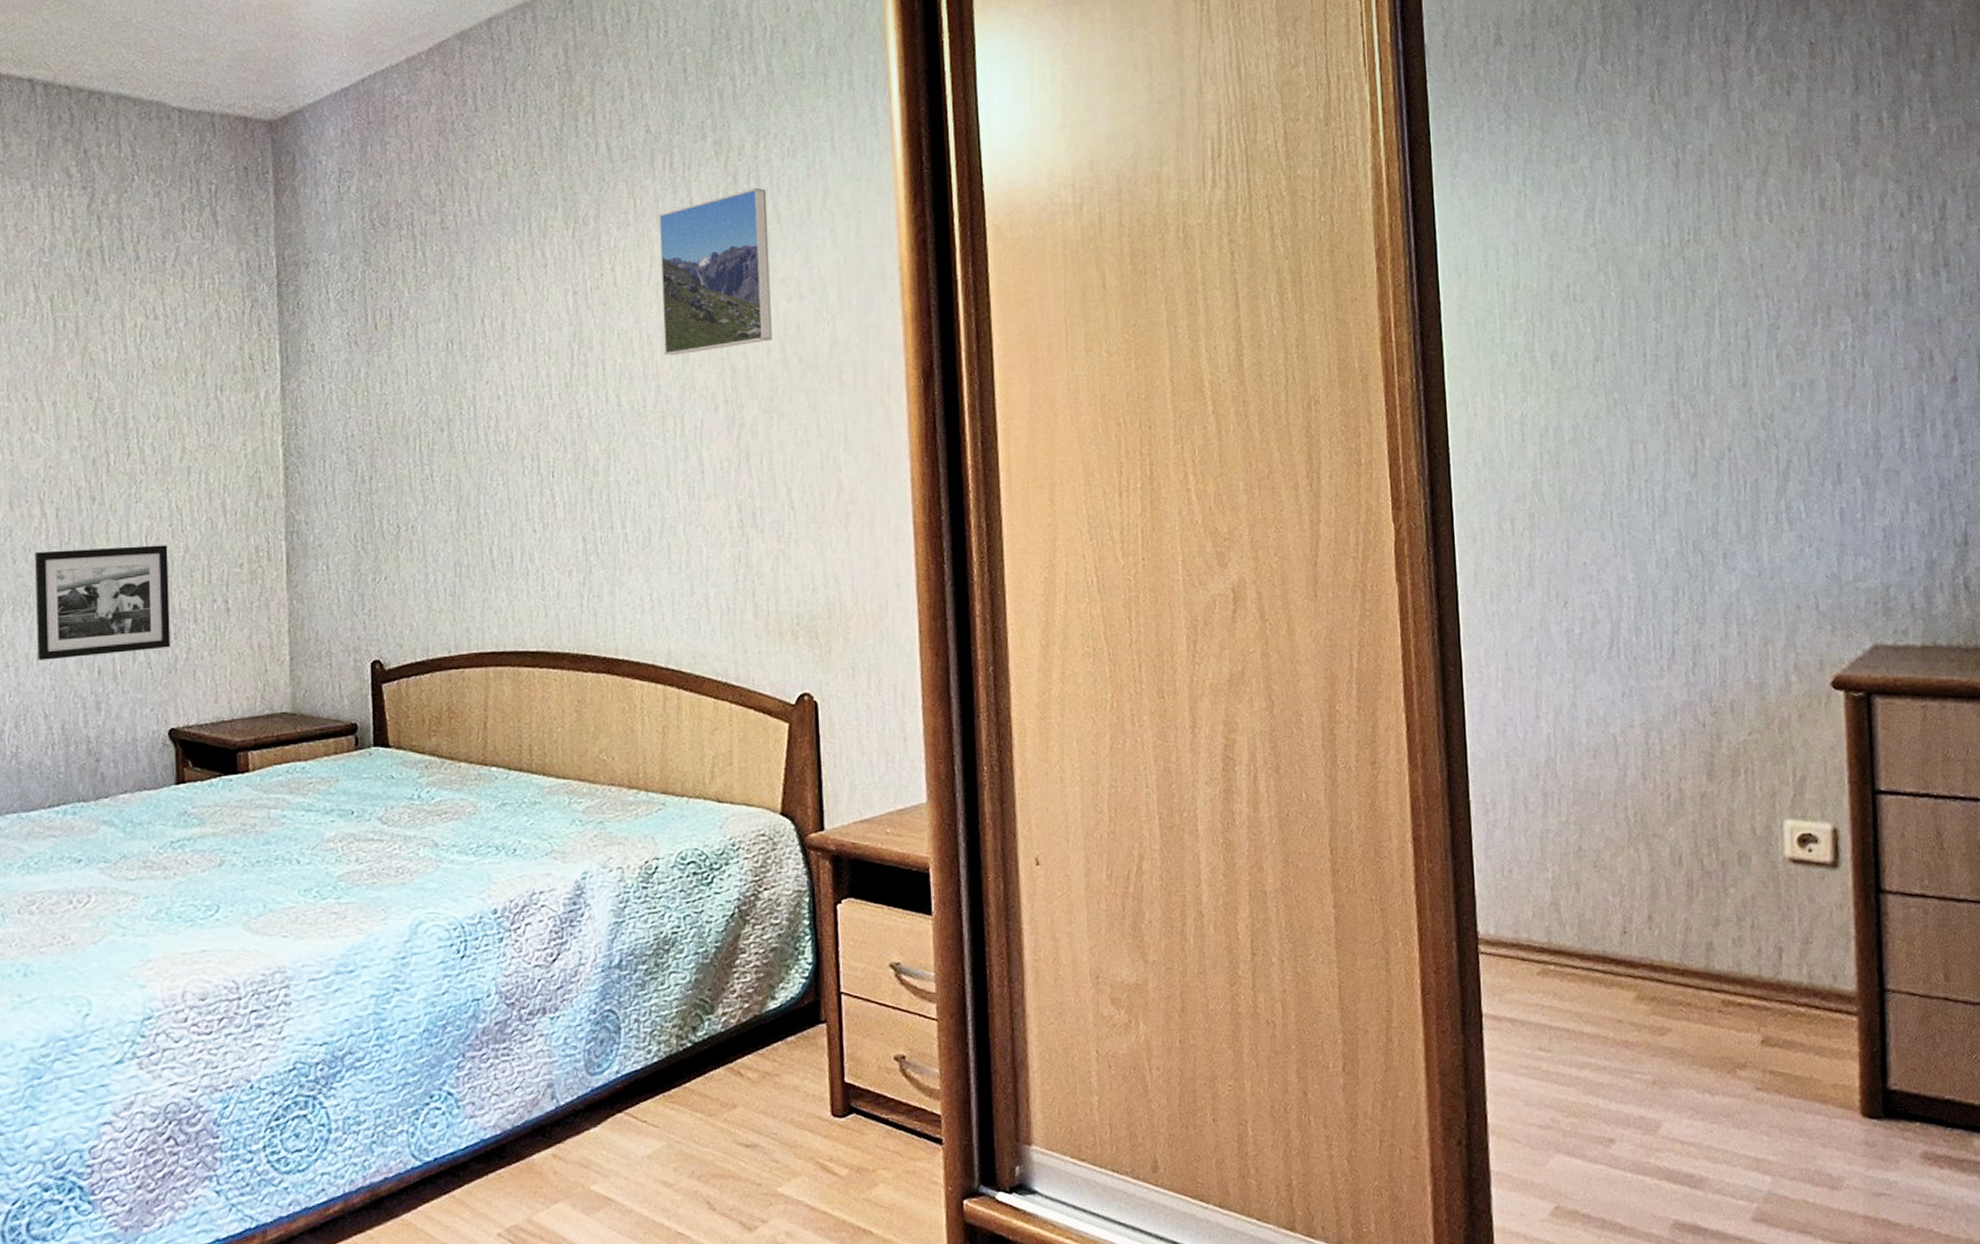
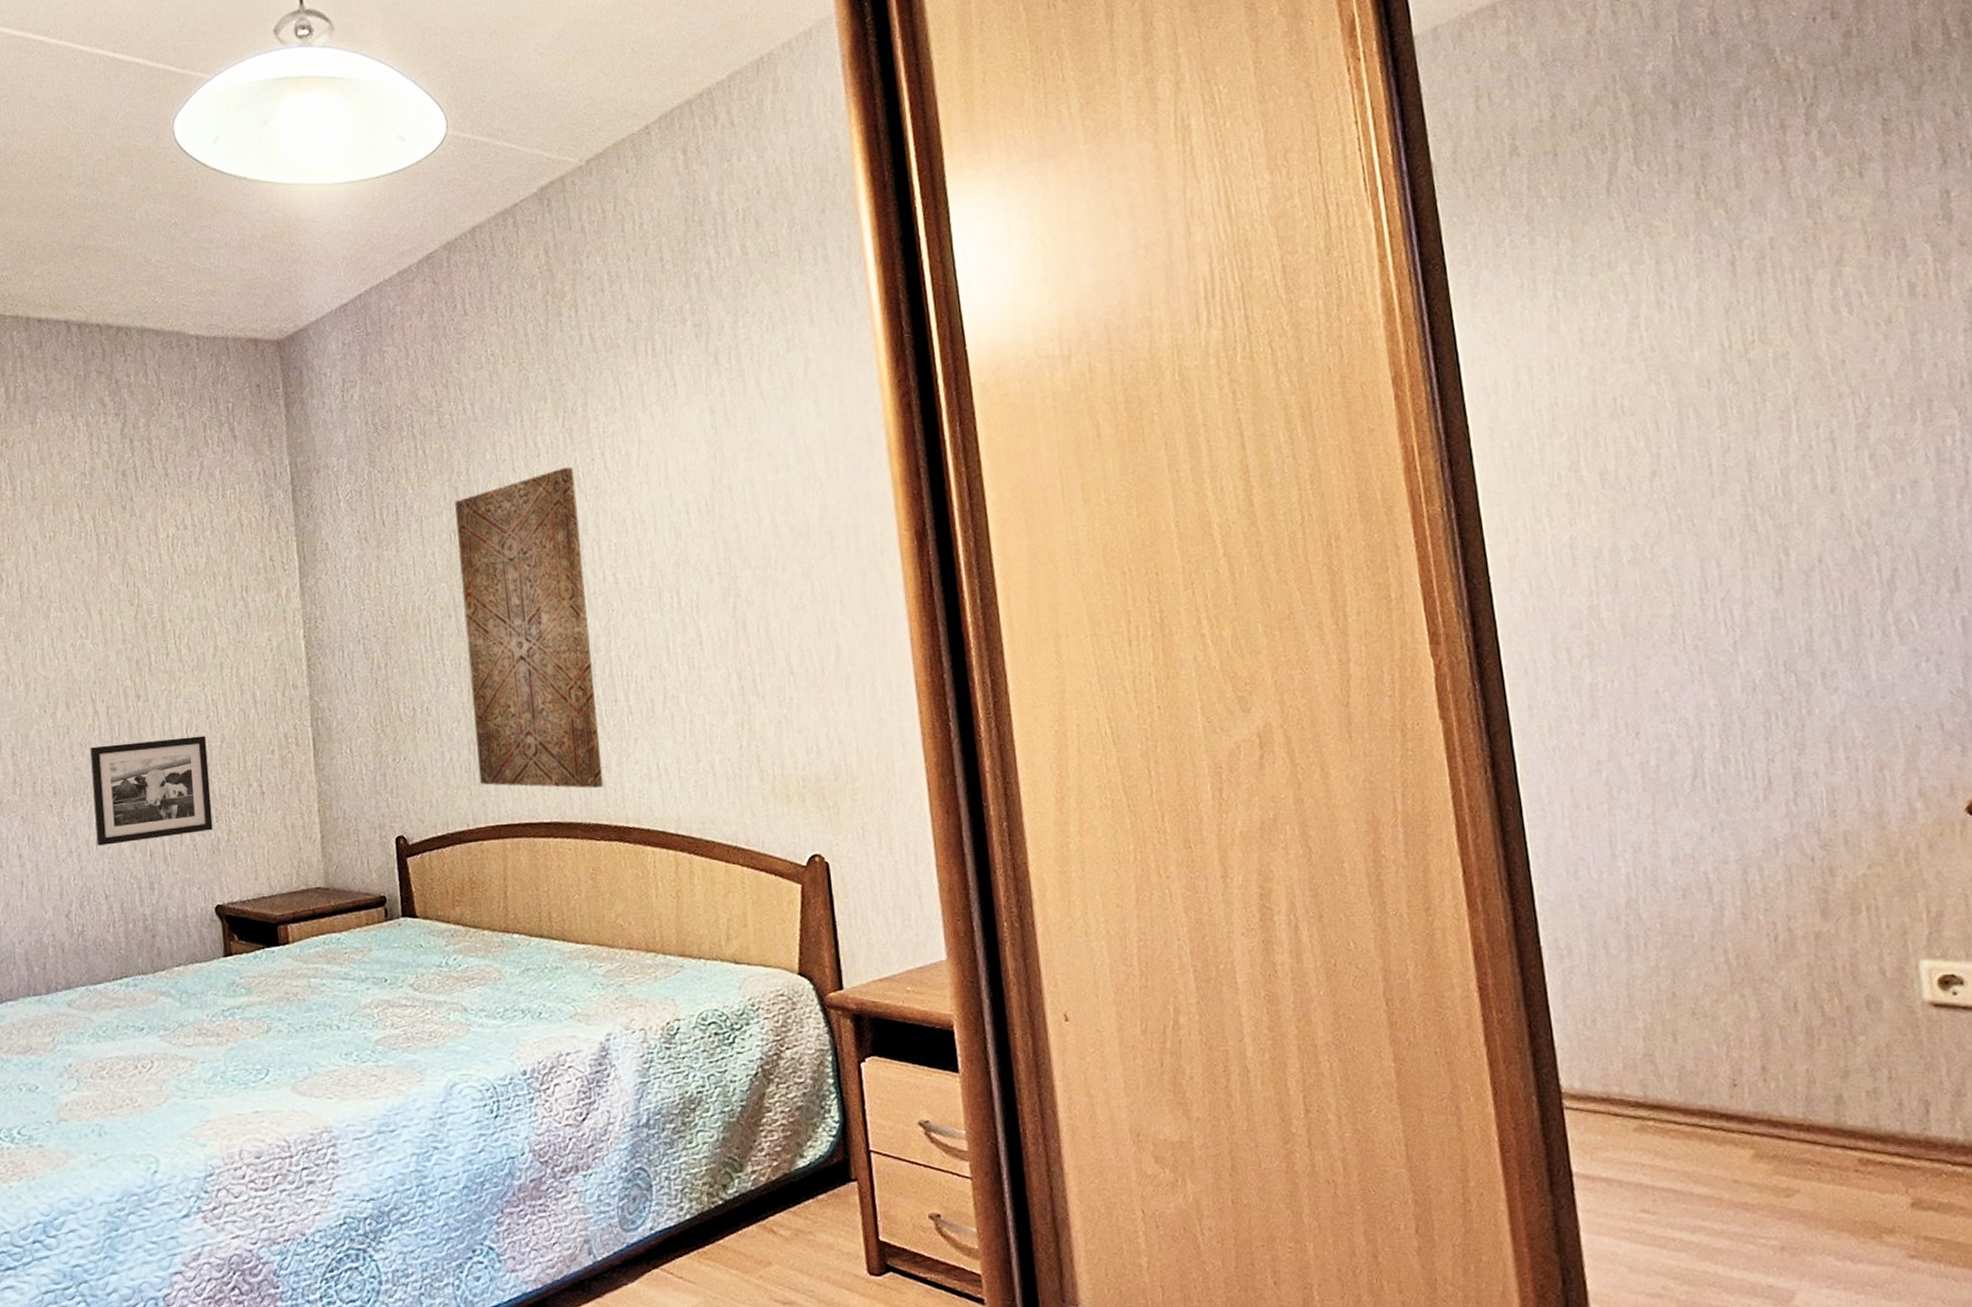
wall art: none [454,280,595,618] -> present [455,467,604,789]
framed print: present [658,187,772,356] -> none [644,365,762,533]

